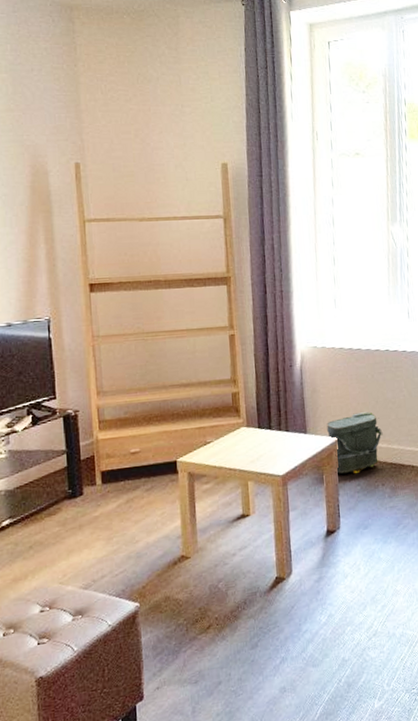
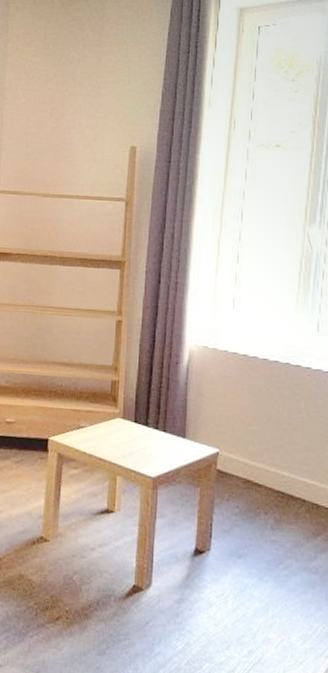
bag: present [327,411,383,474] -> none [208,426,272,494]

